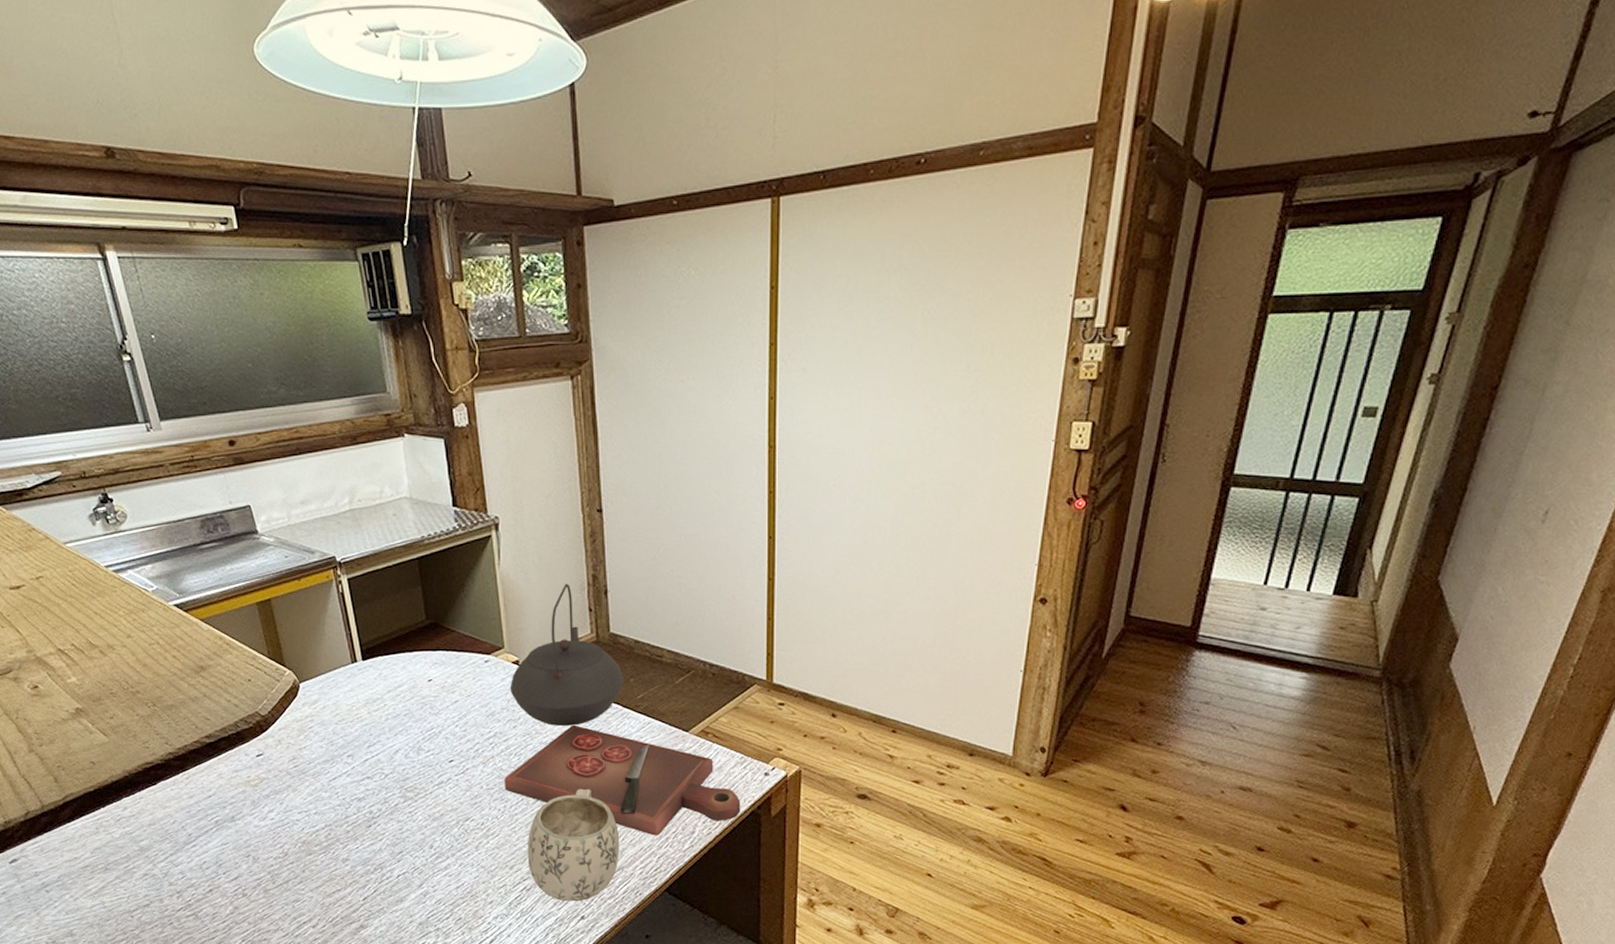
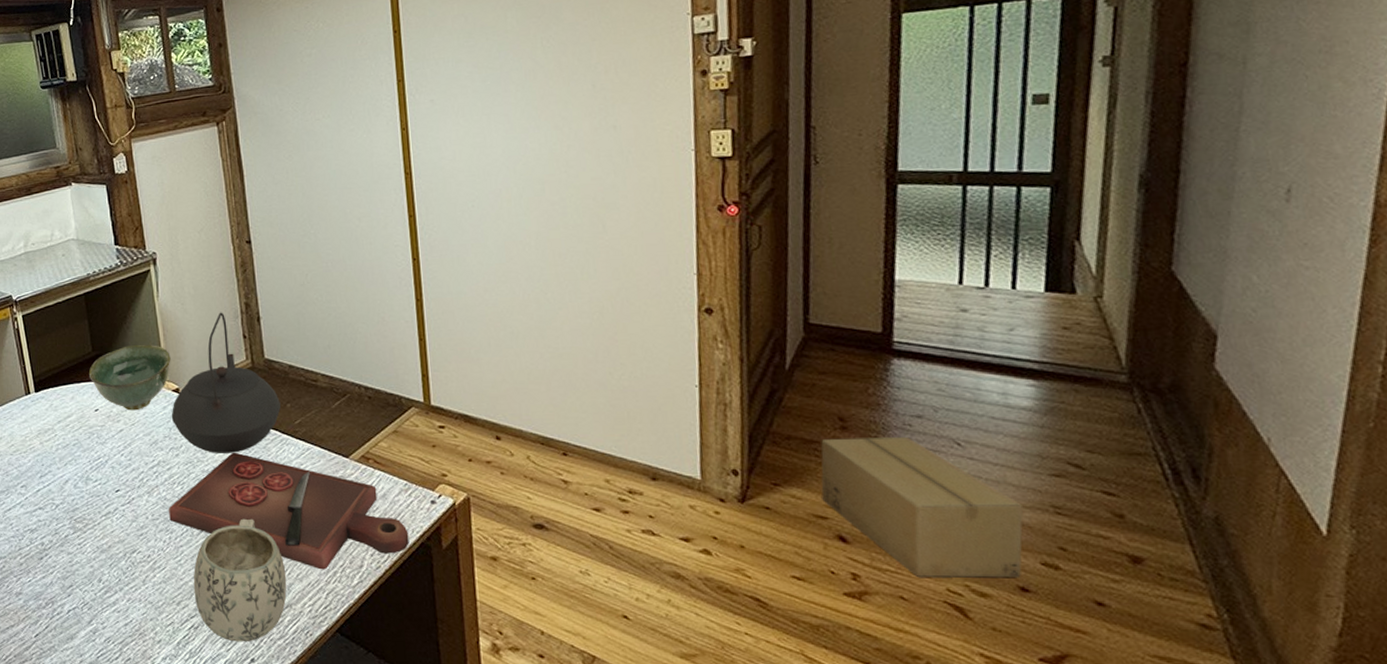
bowl: none [421,614,511,682] -> present [88,344,171,411]
cardboard box: none [1113,721,1274,840] -> present [821,437,1023,578]

